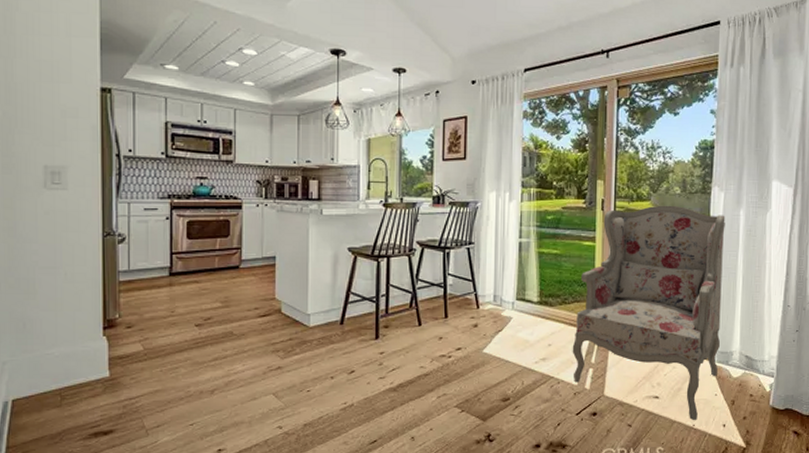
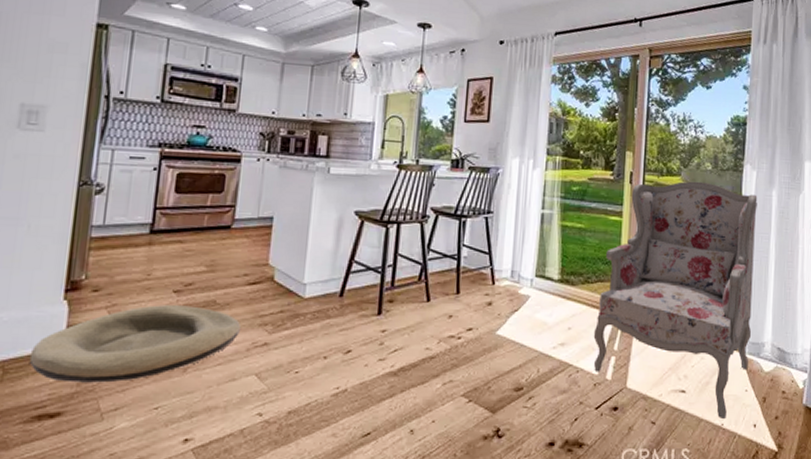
dog bed: none [81,337,256,405] -> present [29,305,241,383]

